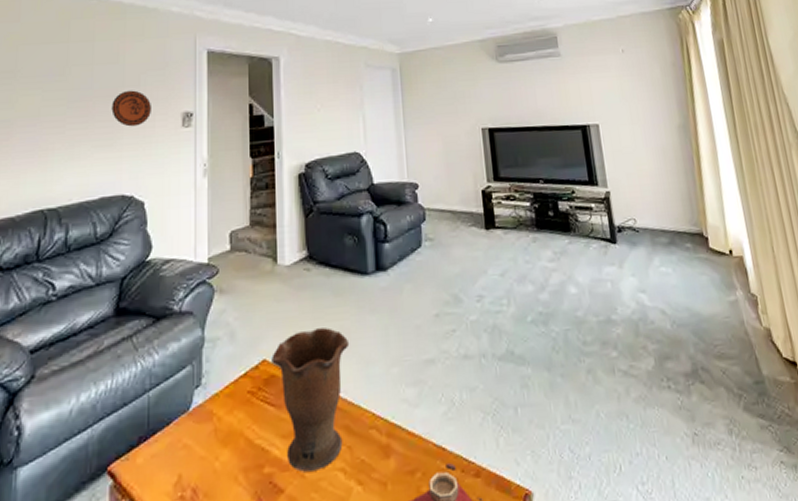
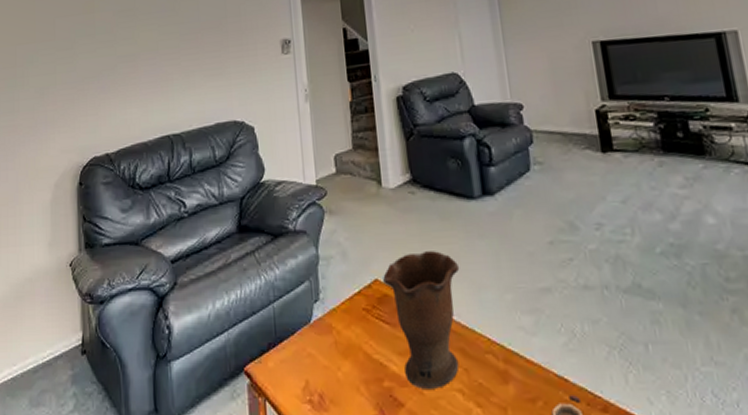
decorative plate: present [111,90,151,127] -> none [217,20,253,56]

